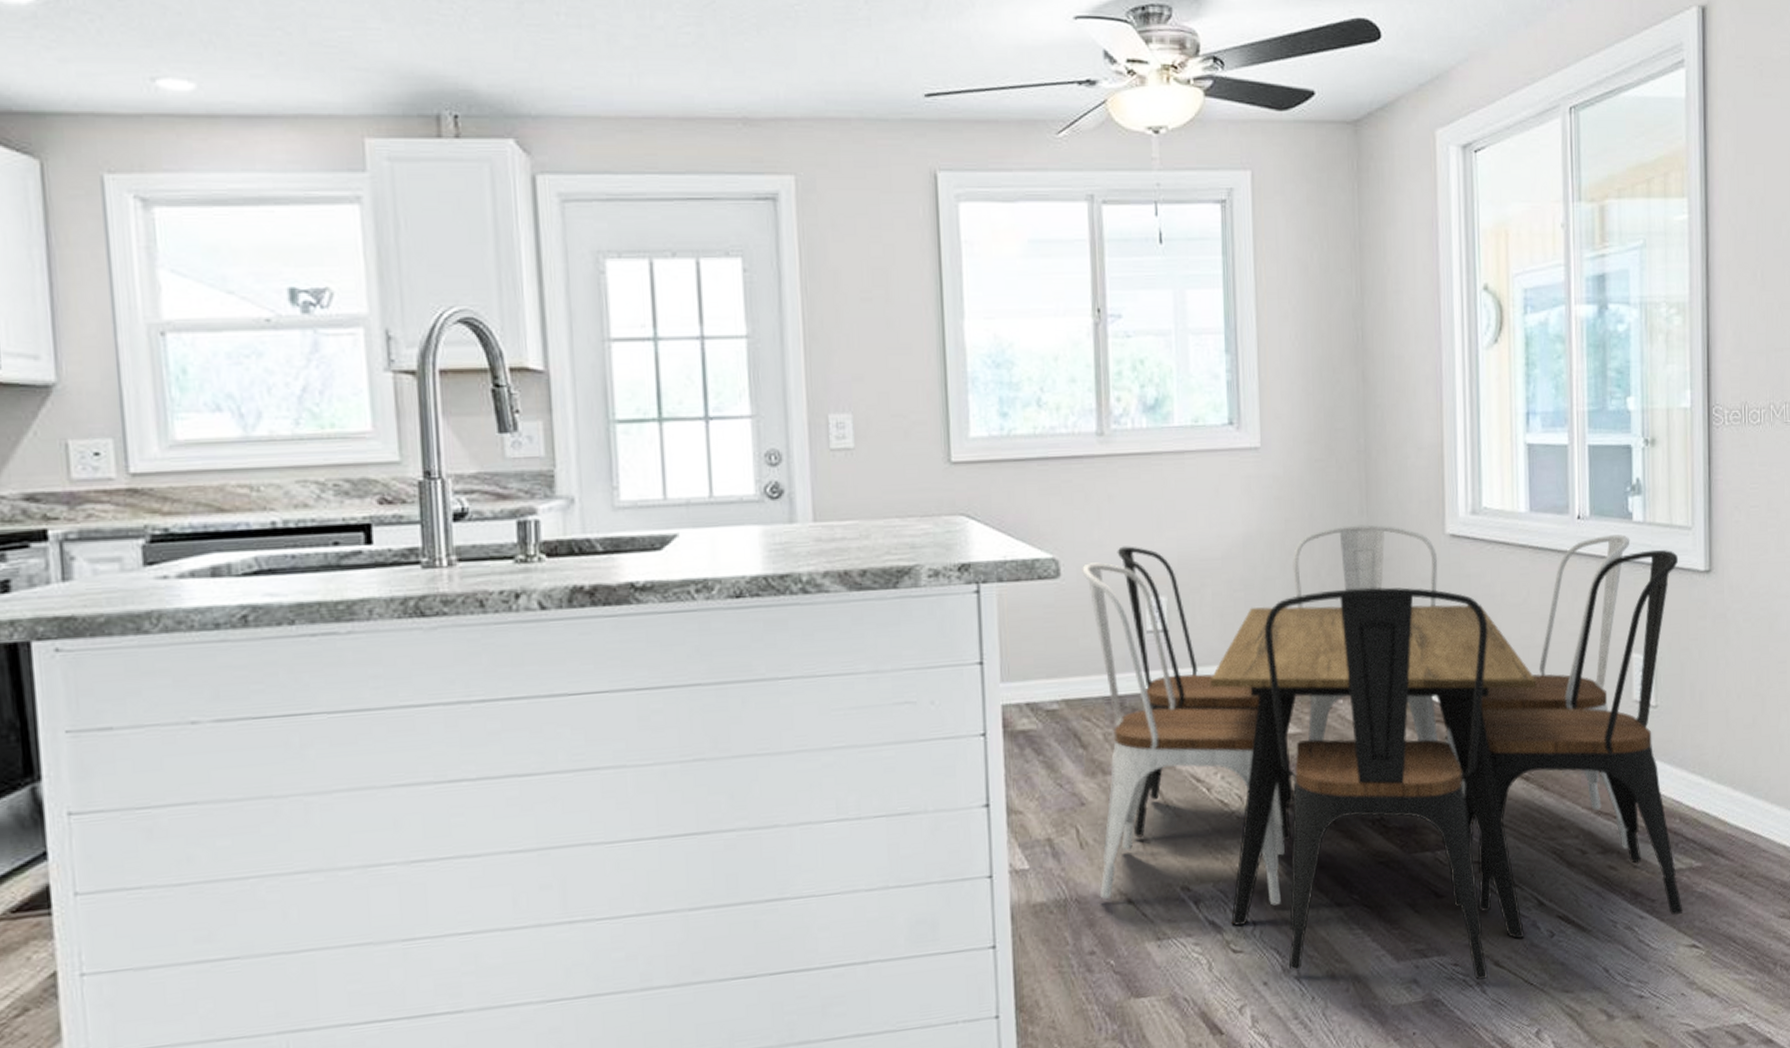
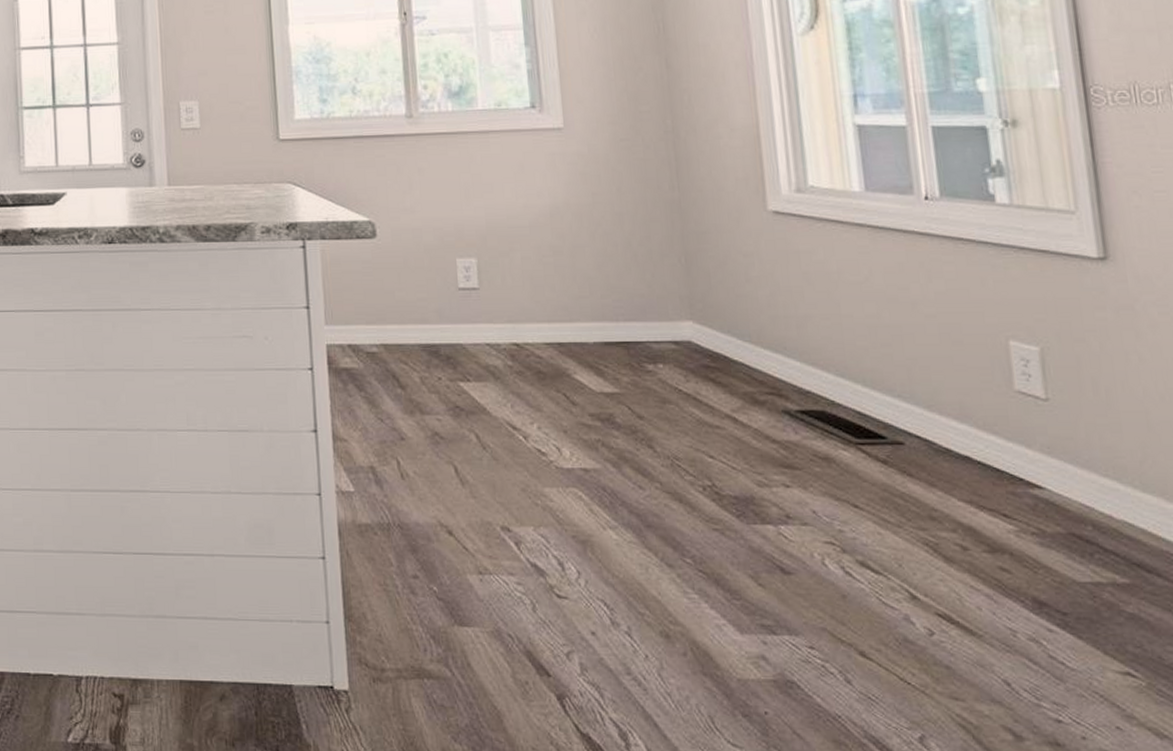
dining table: present [1082,524,1683,980] -> none [396,199,1109,668]

